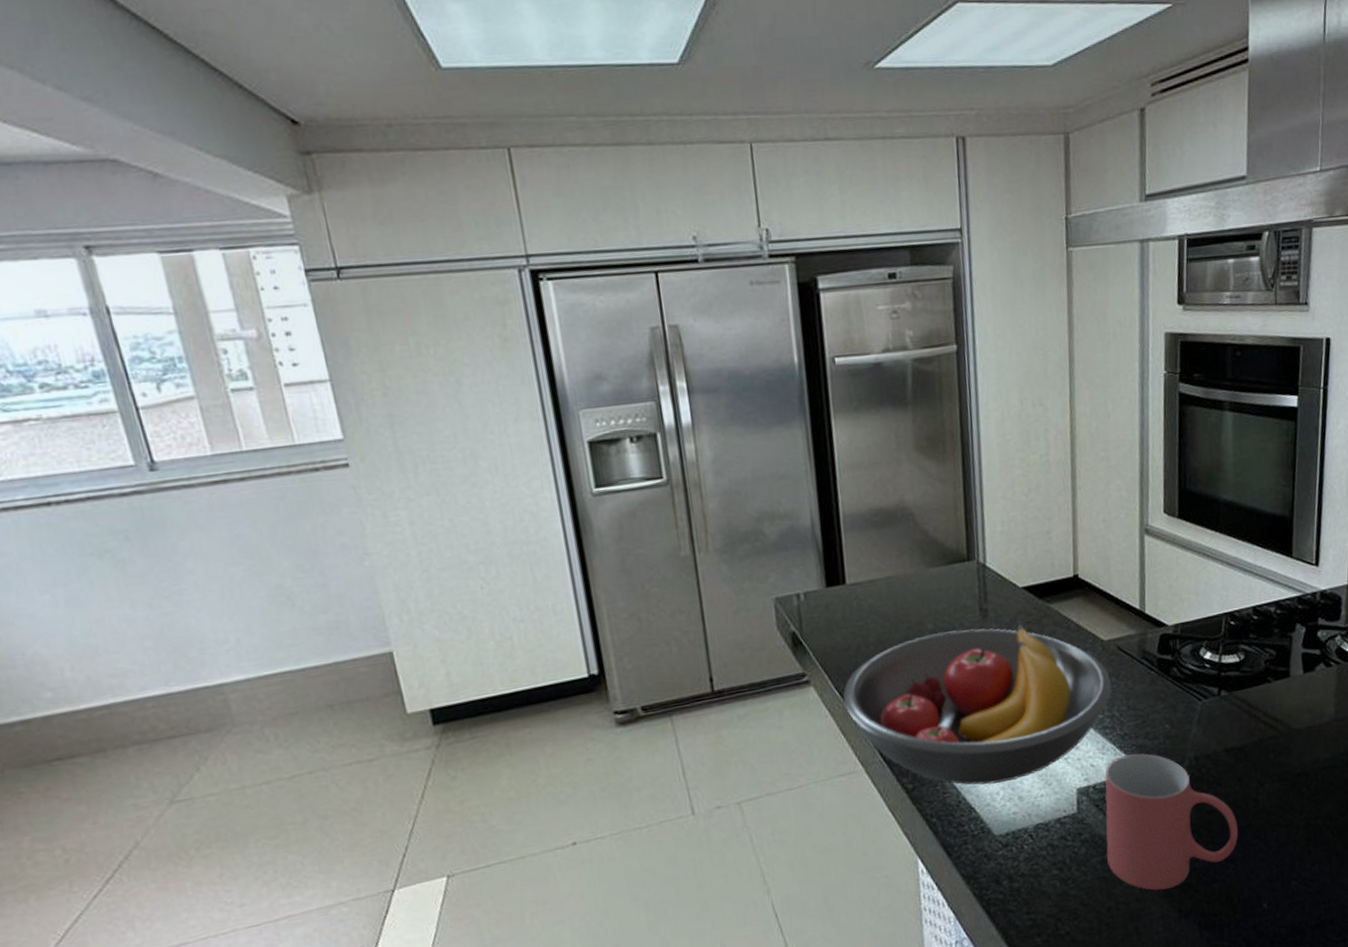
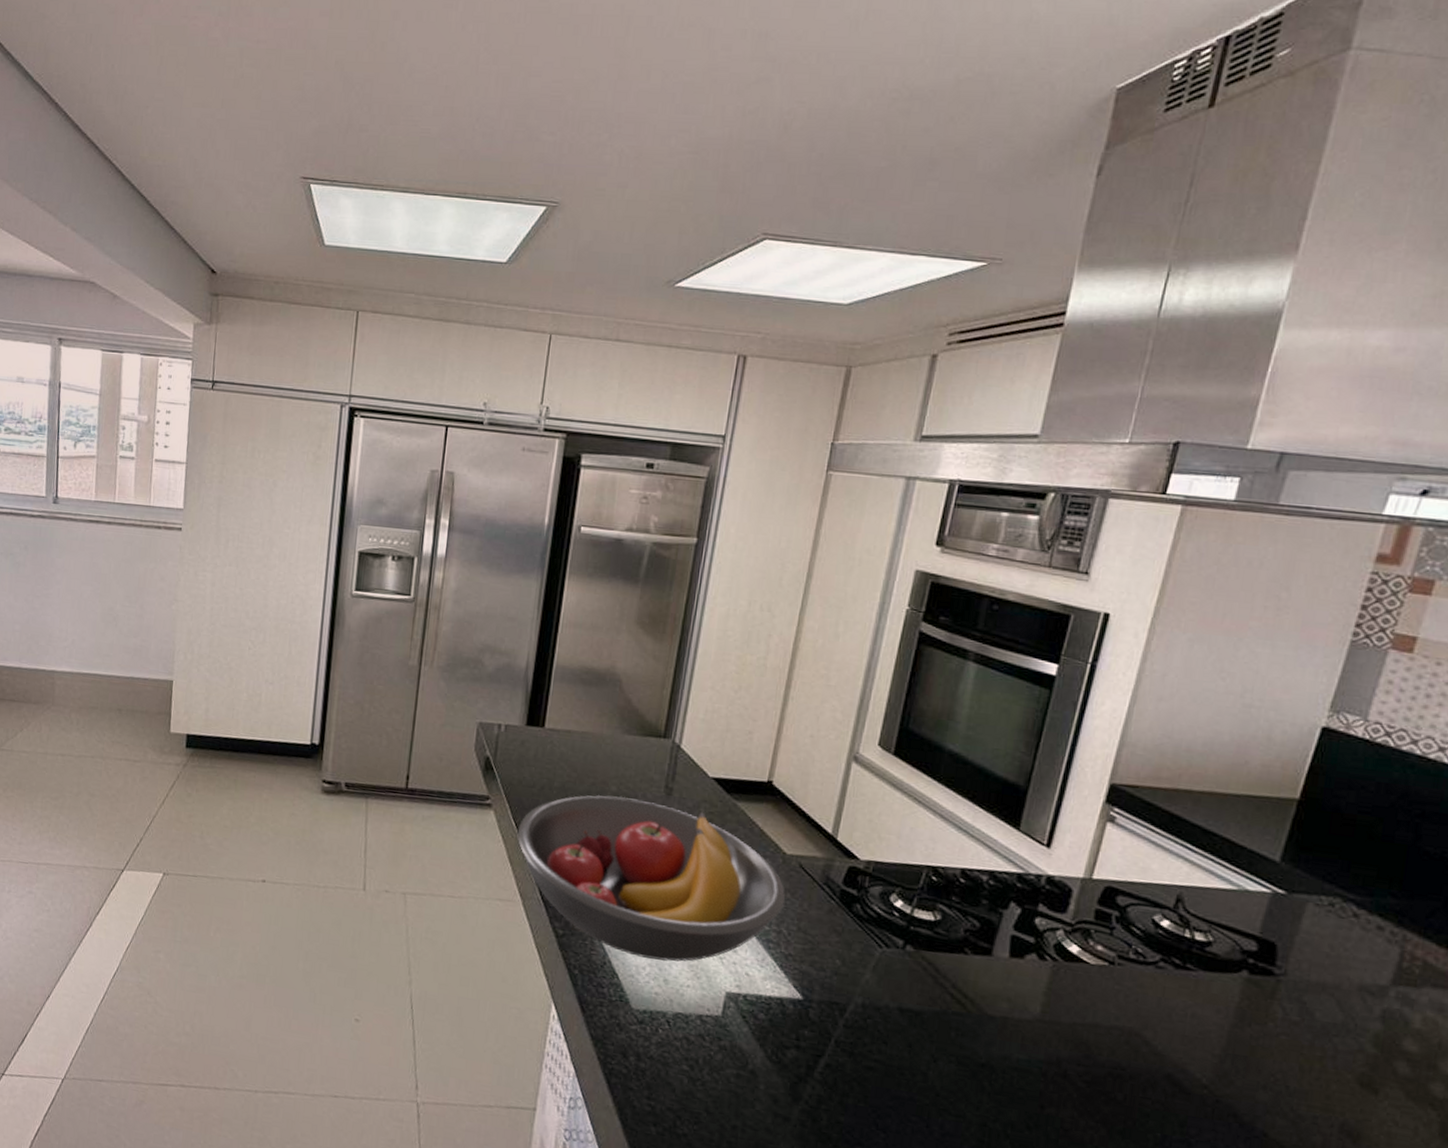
mug: present [1104,753,1239,891] -> none [742,975,898,1133]

